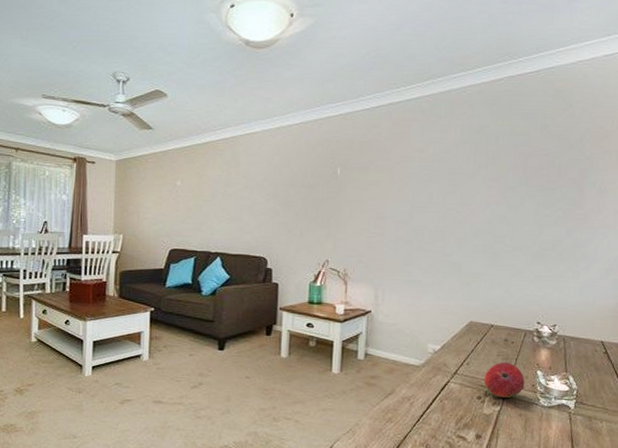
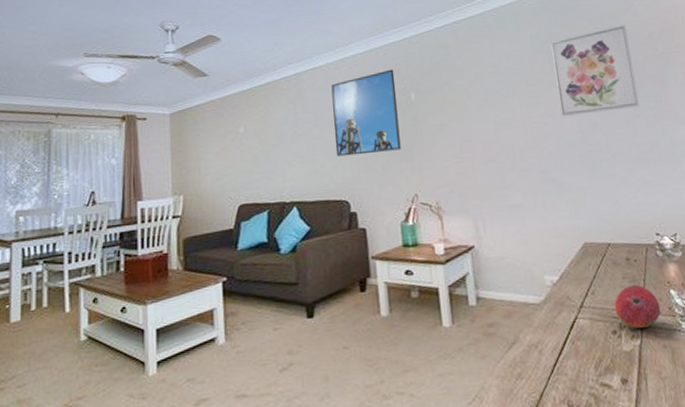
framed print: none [261,143,325,219] -> present [331,69,401,157]
wall art: none [474,125,559,208] -> present [551,25,640,116]

